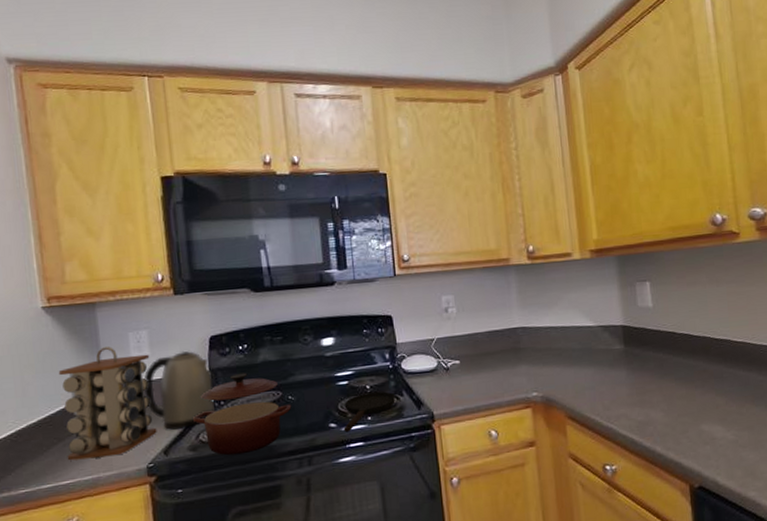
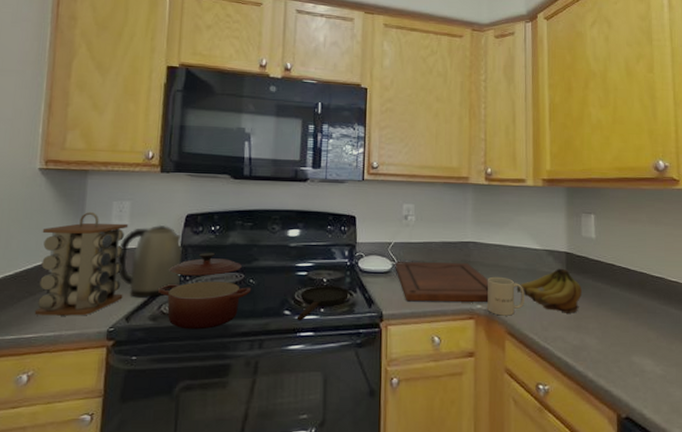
cutting board: none [440,349,545,398] -> present [395,261,489,303]
mug: none [541,360,583,401] -> present [487,276,524,316]
fruit: none [572,343,643,390] -> present [516,268,583,313]

